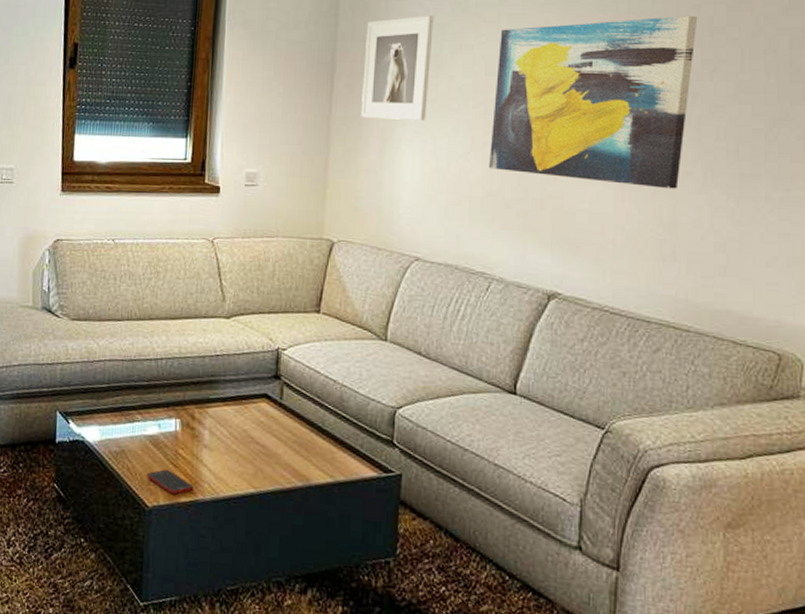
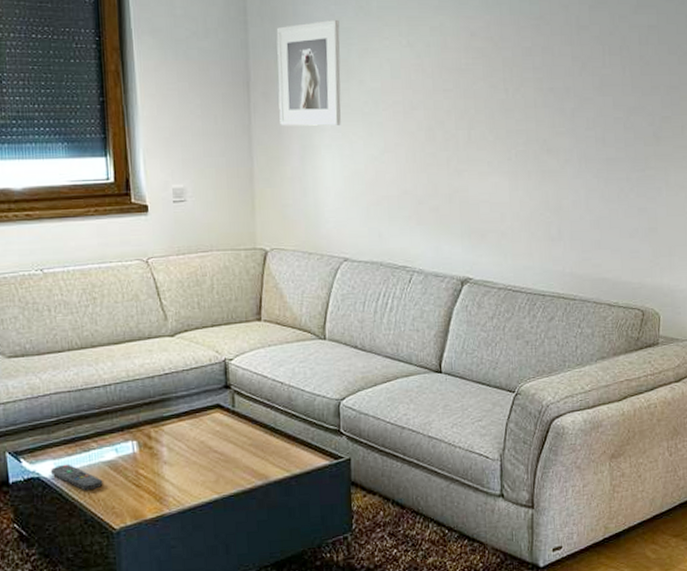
remote control: none [94,431,143,463] -> present [50,464,103,491]
cell phone: present [146,469,194,495] -> none [110,491,159,513]
wall art: present [489,15,698,189] -> none [401,15,567,176]

